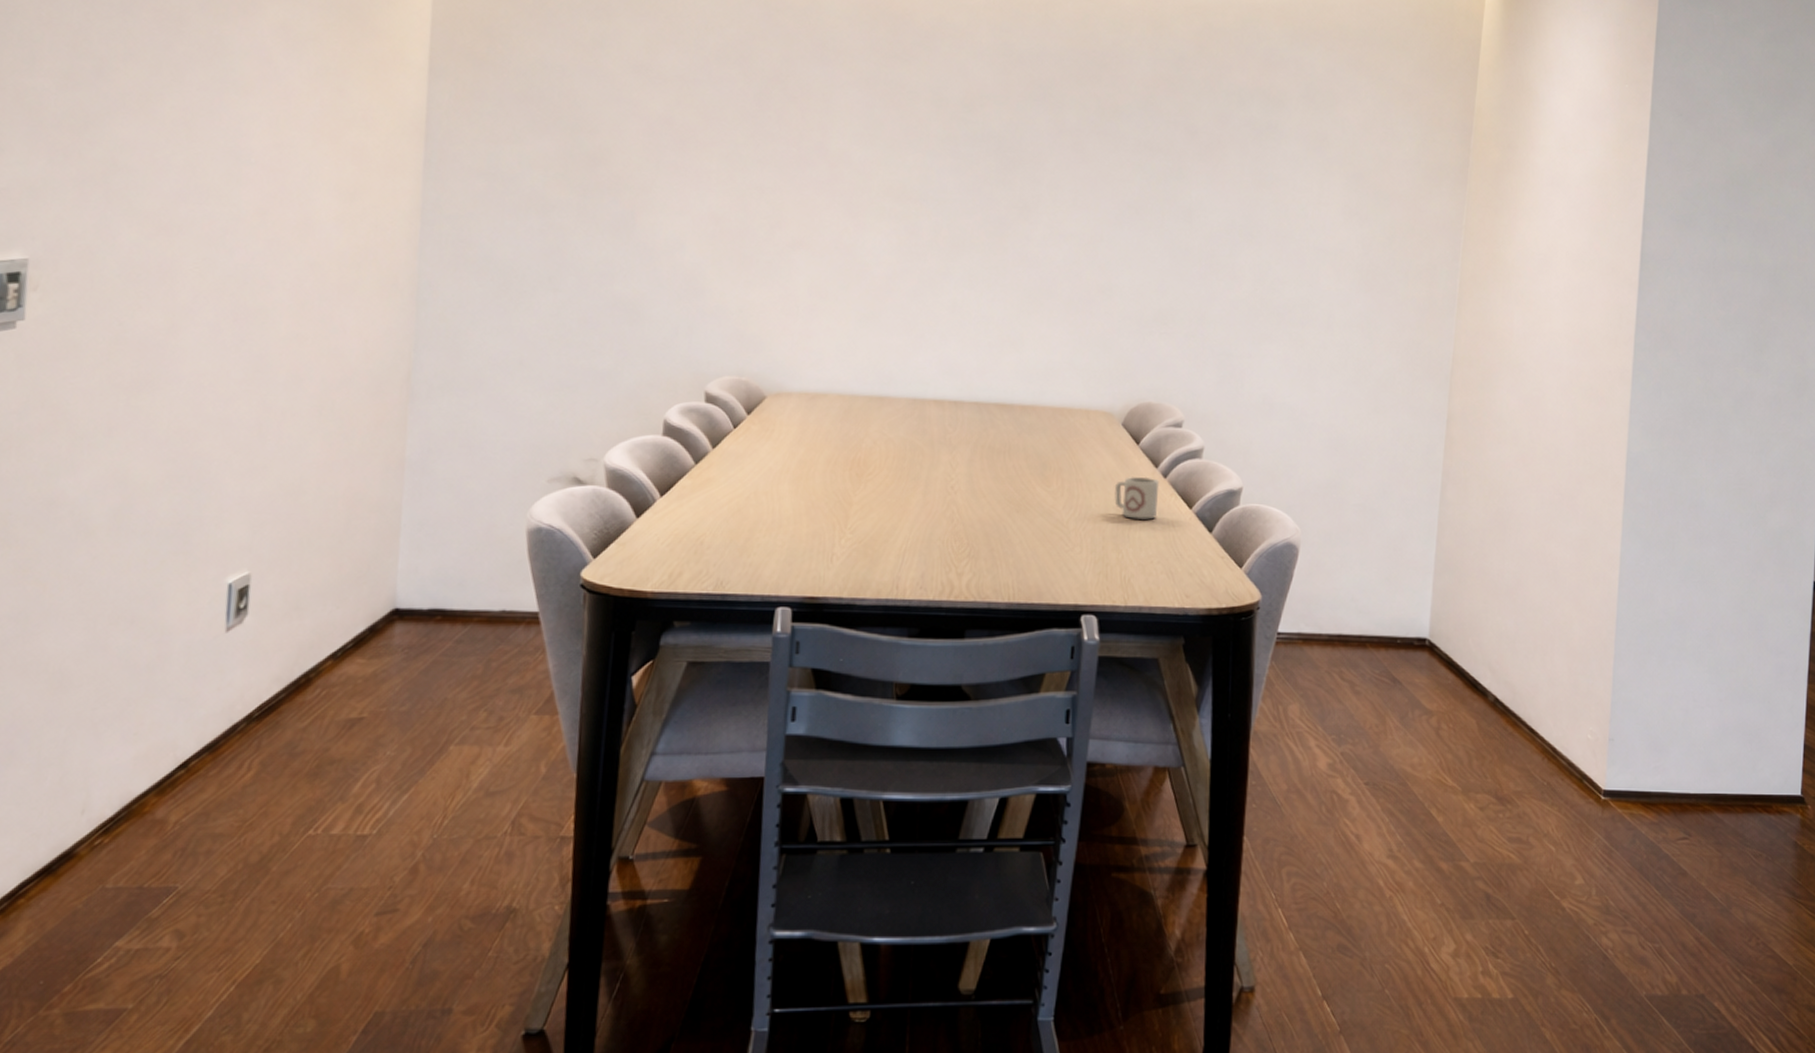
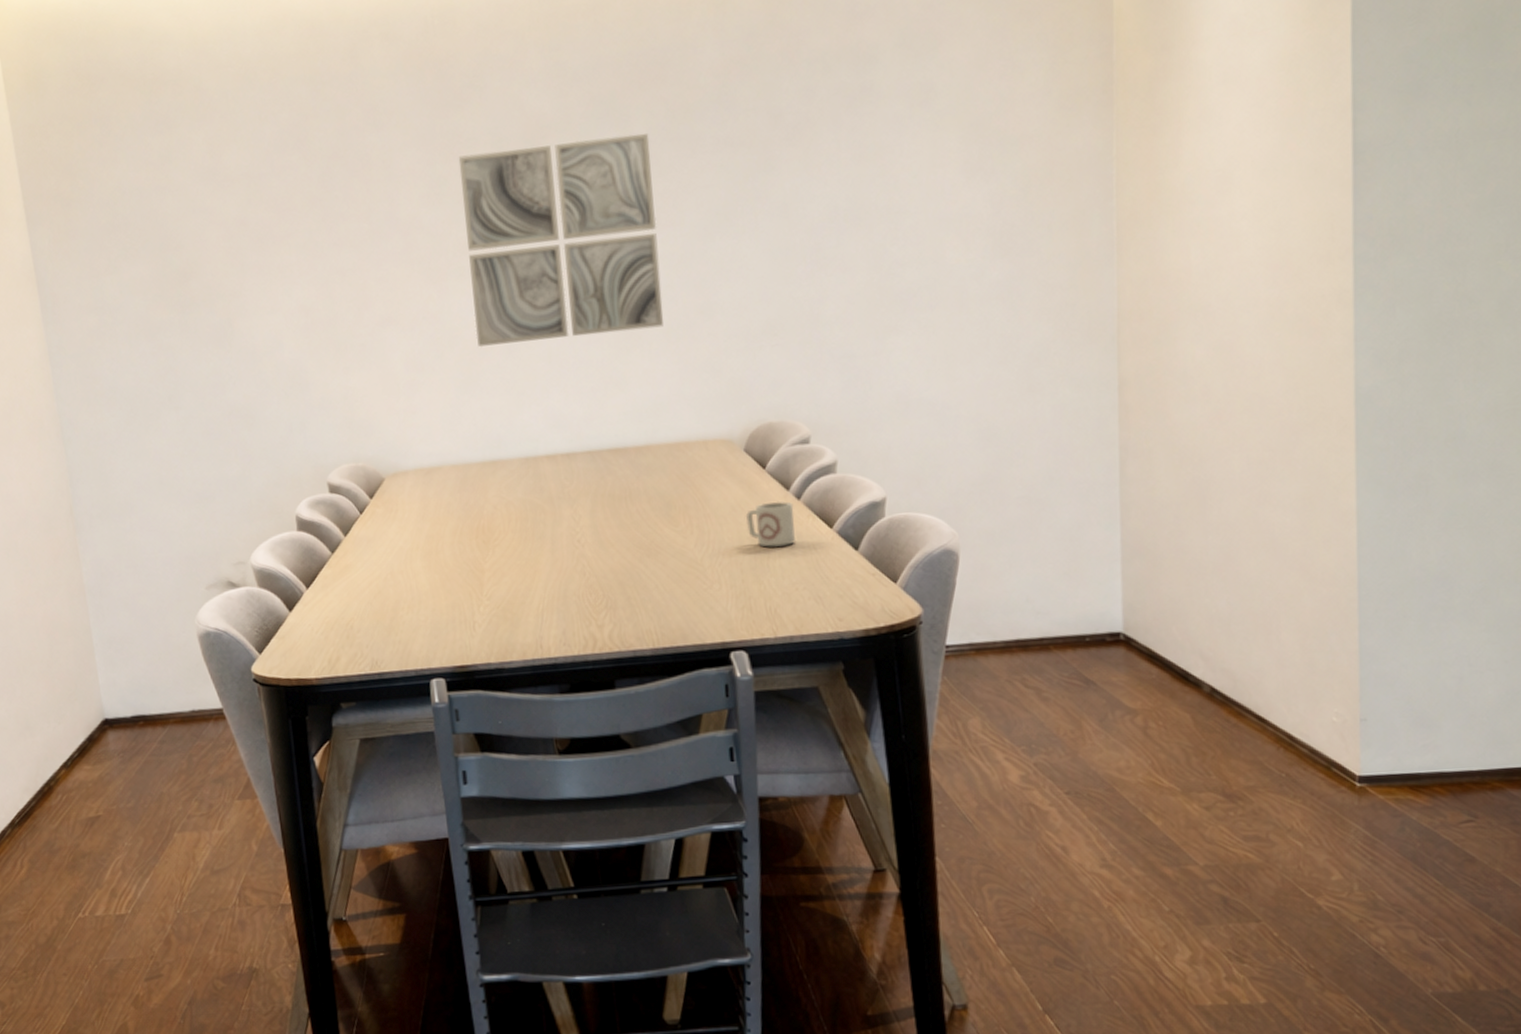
wall art: none [884,105,1079,298] -> present [458,132,664,348]

